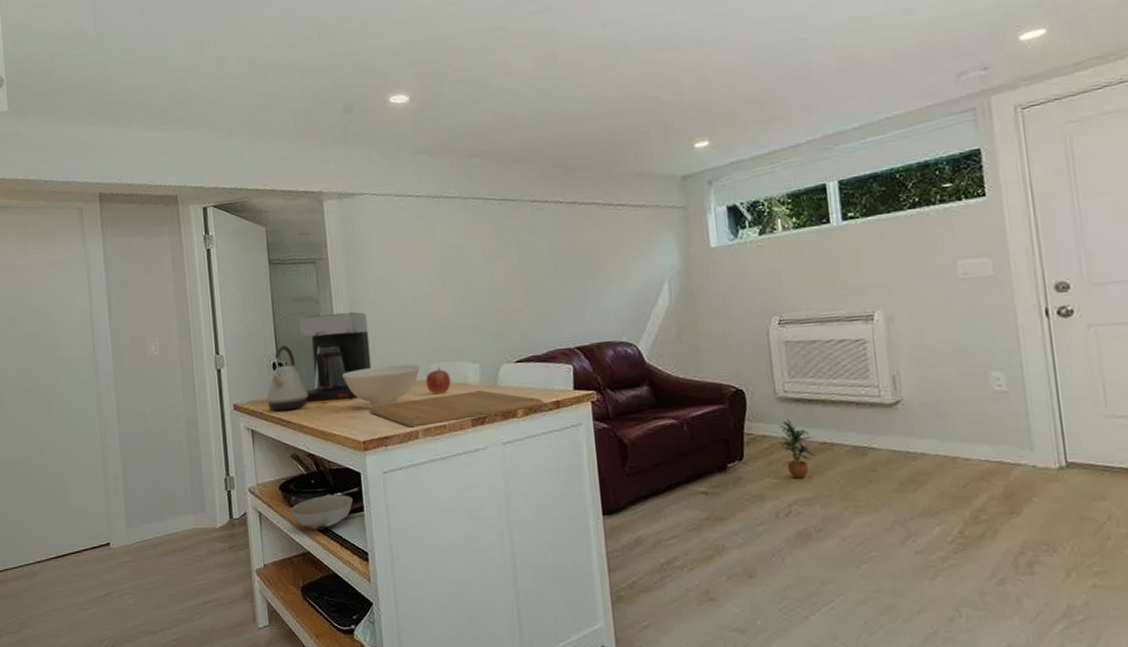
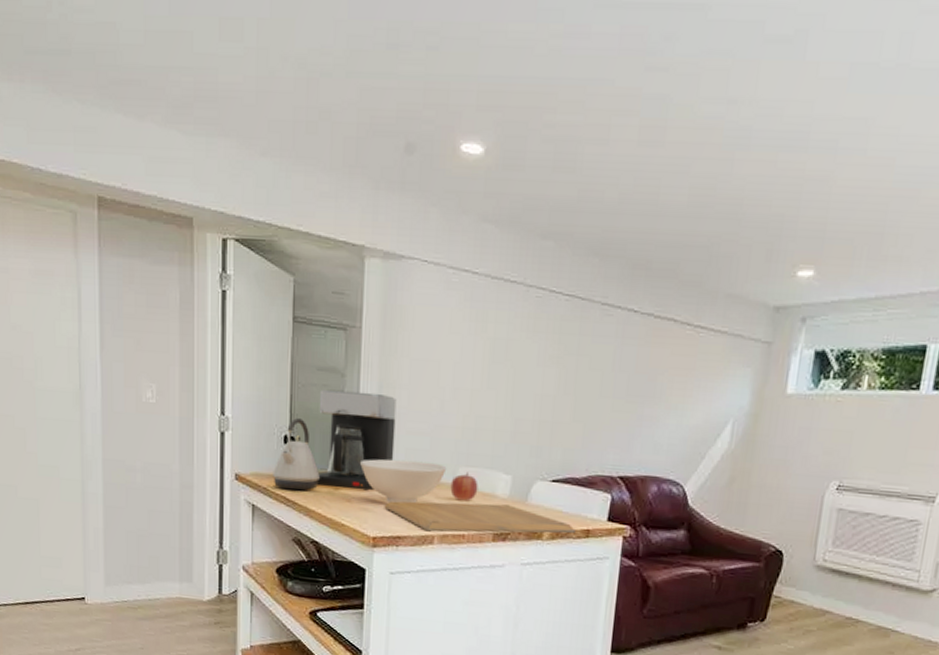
bowl: present [291,494,353,530] -> none [286,586,354,621]
potted plant: present [778,418,815,479] -> none [804,588,840,649]

